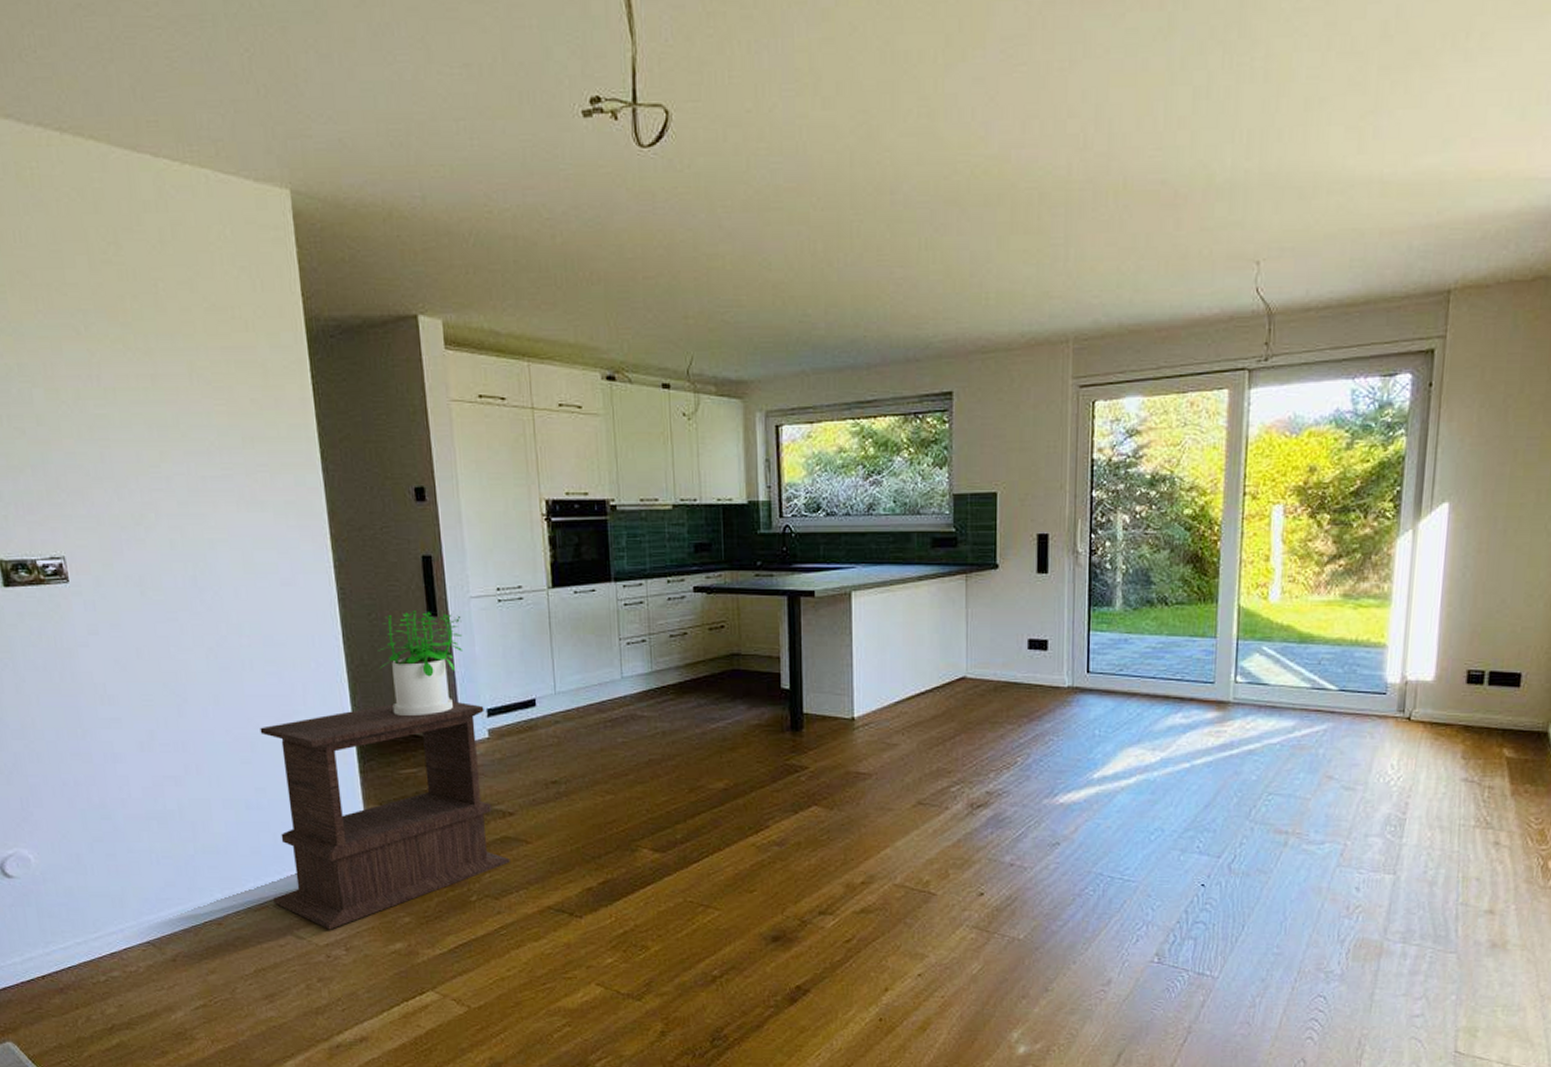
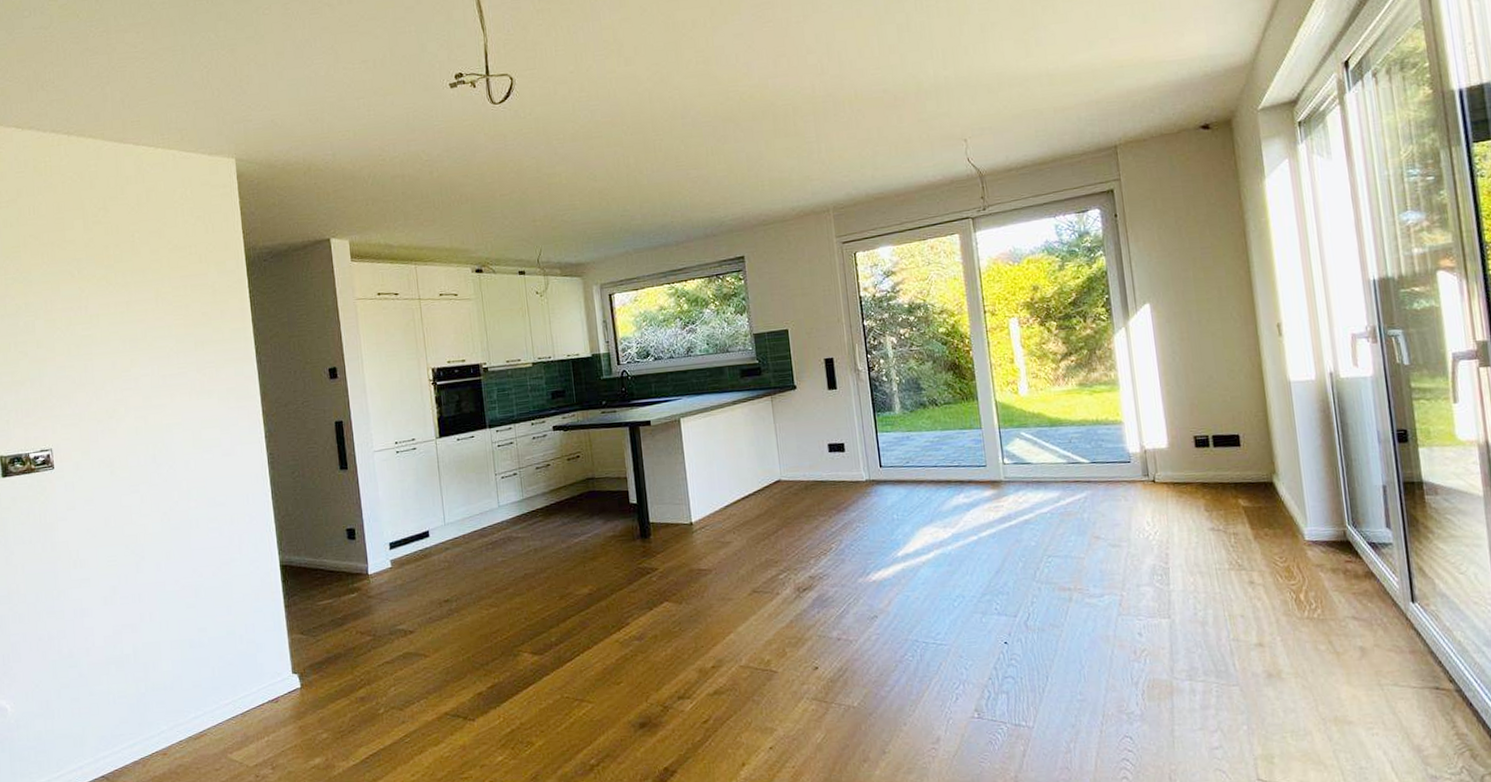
side table: present [260,701,510,930] -> none [203,538,412,751]
potted plant: present [378,611,464,716] -> none [300,466,369,555]

